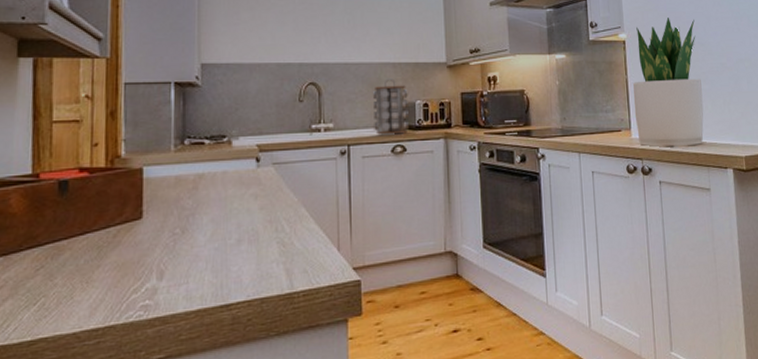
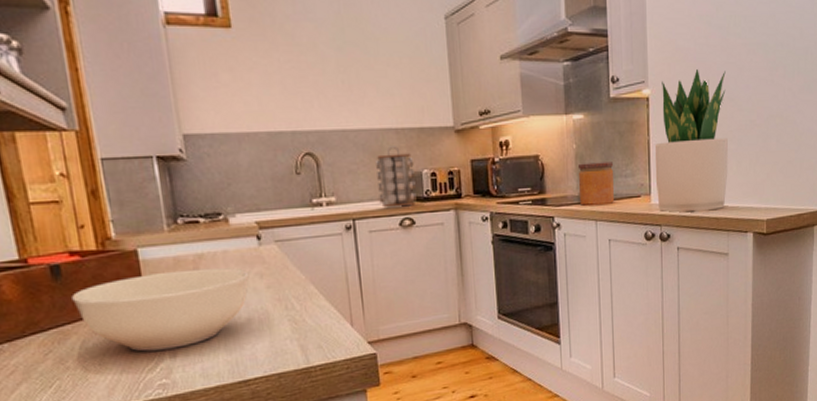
bowl: none [73,188,245,270] -> present [71,268,249,352]
jar: none [560,98,596,138] -> present [577,162,614,206]

